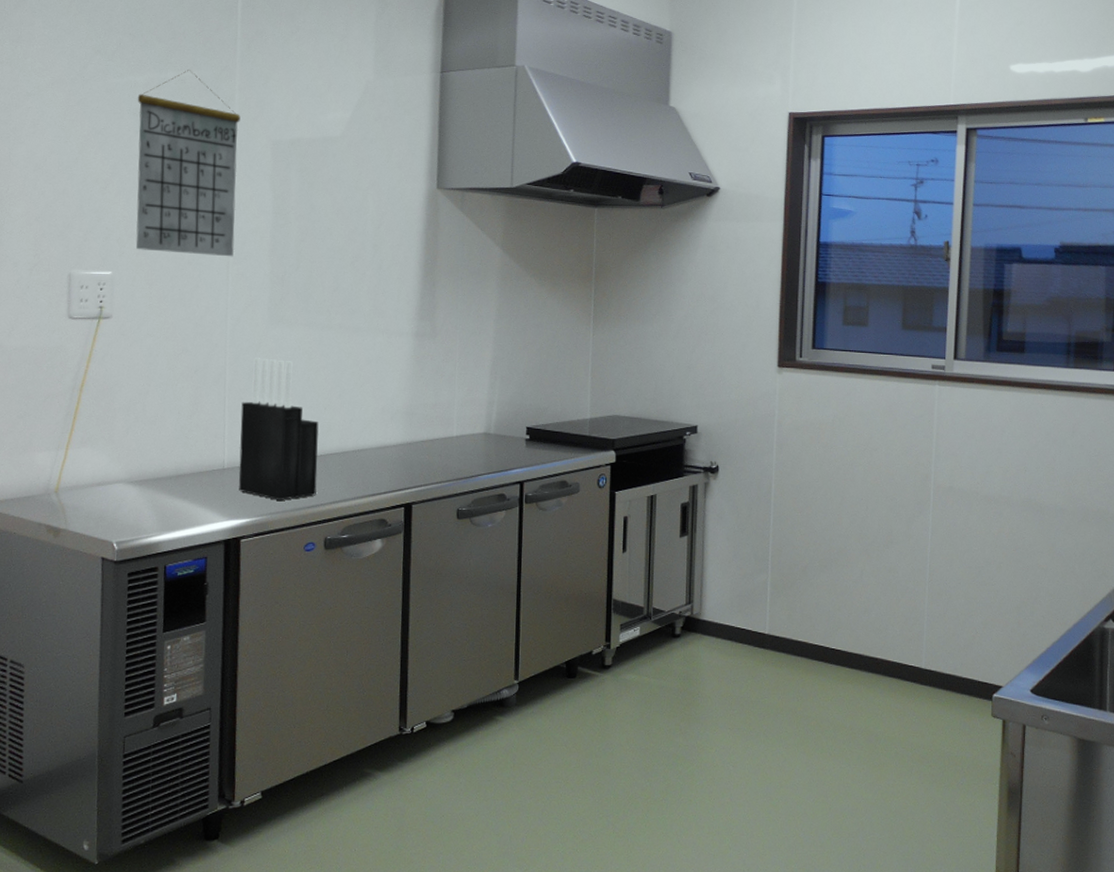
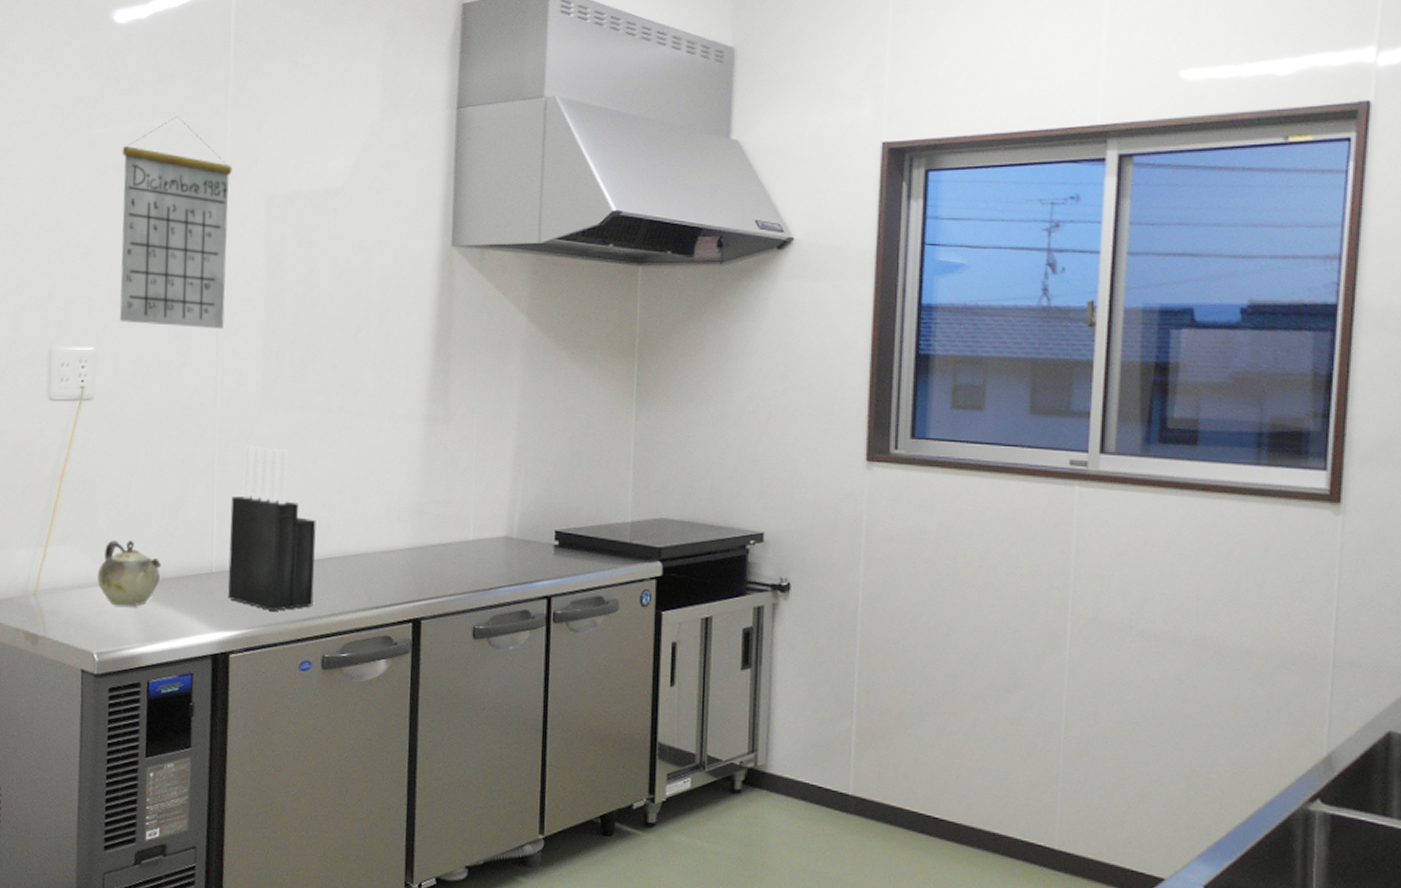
teapot: none [116,442,177,500] -> present [97,540,162,607]

